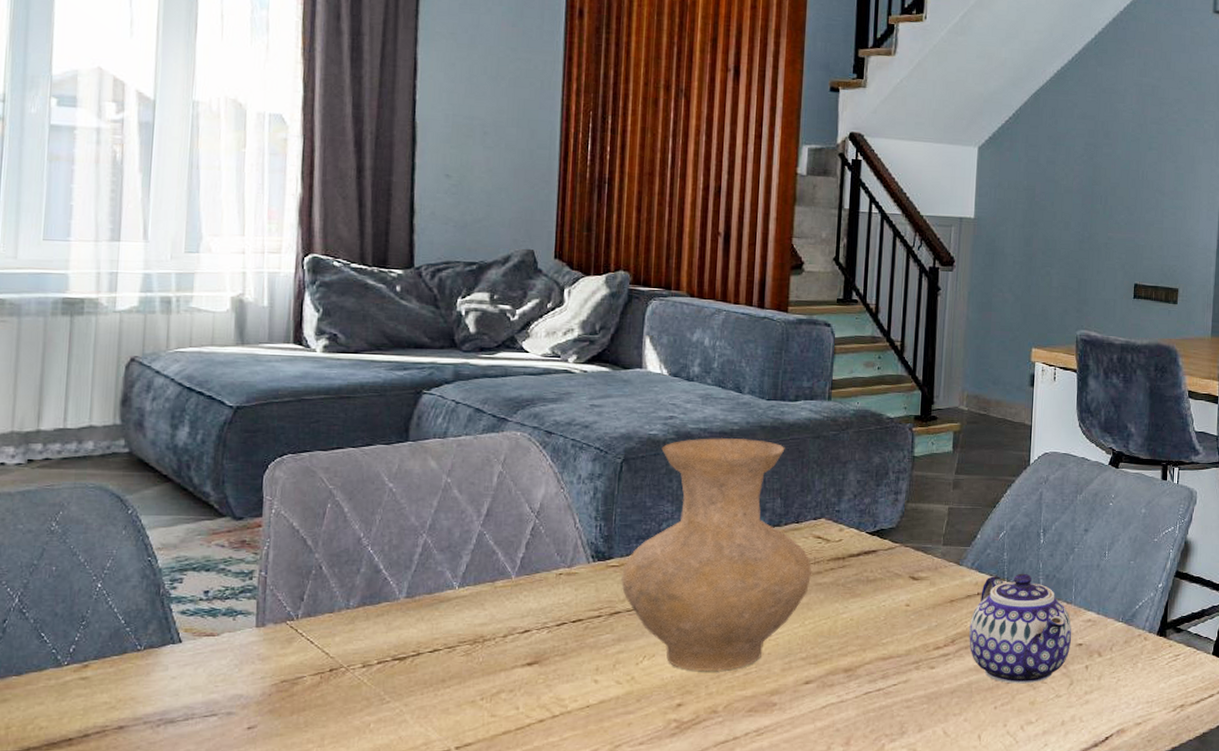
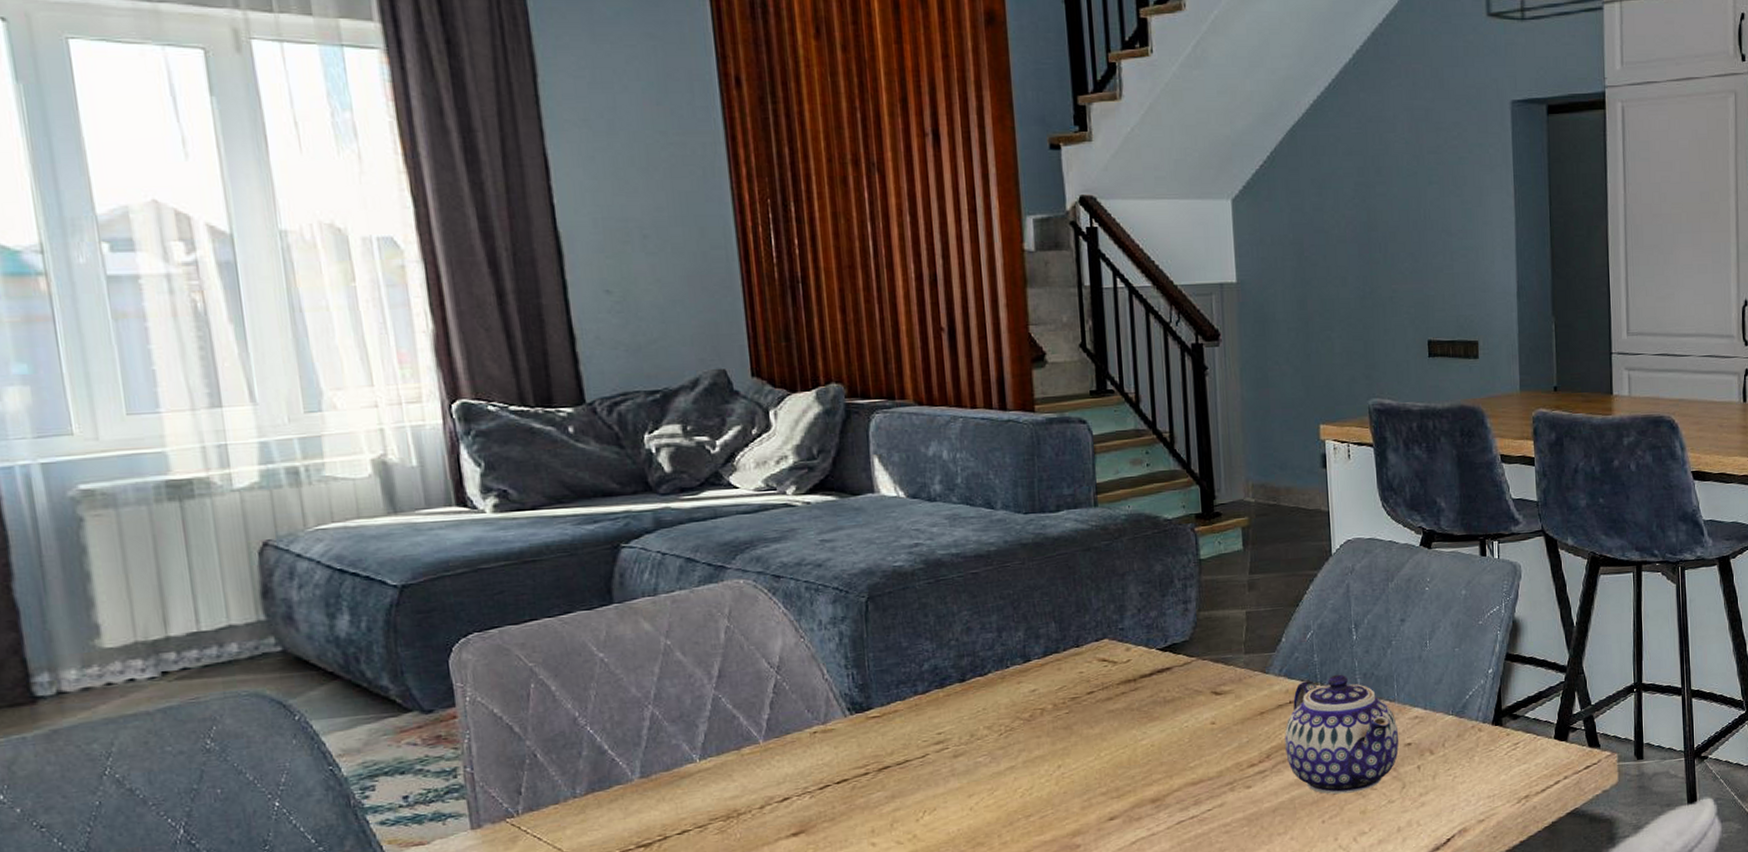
vase: present [621,437,811,671] -> none [885,559,1101,821]

